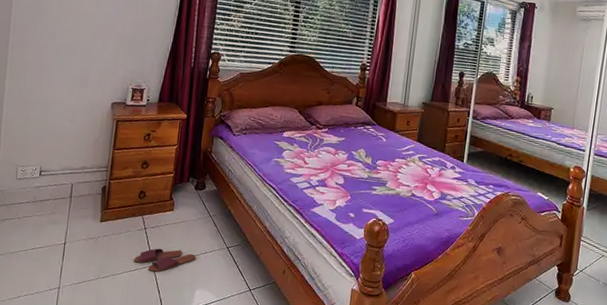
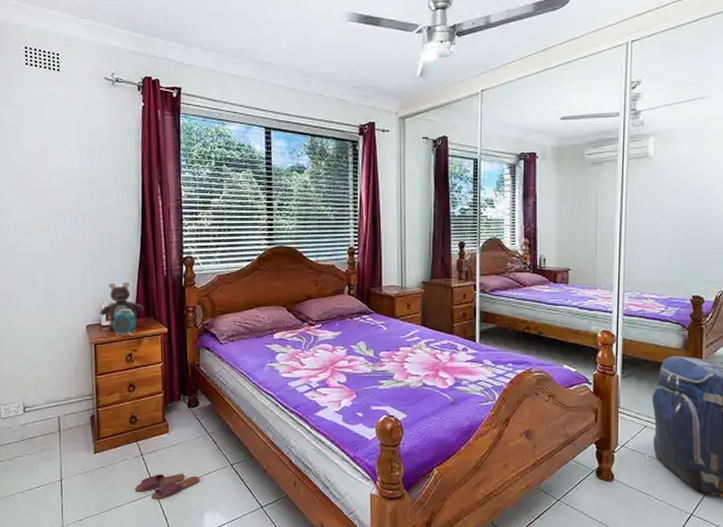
teddy bear: none [126,67,168,112] -> present [100,281,144,332]
alarm clock: none [136,92,159,118] -> present [113,309,136,337]

